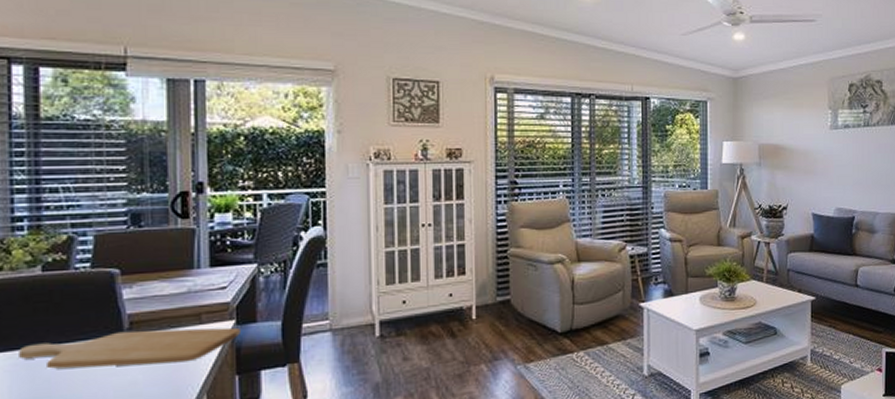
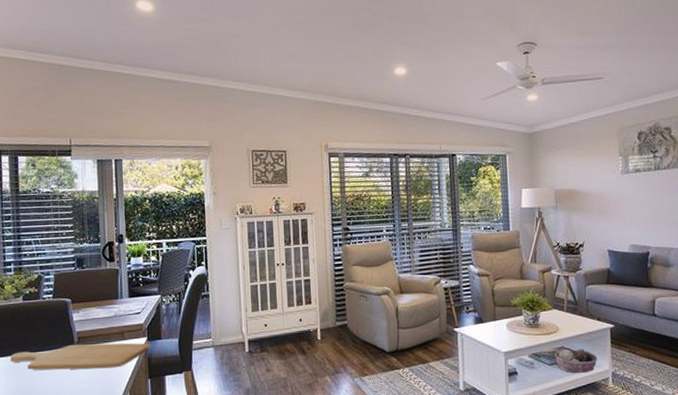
decorative basket: none [750,324,797,352] -> present [554,348,598,373]

